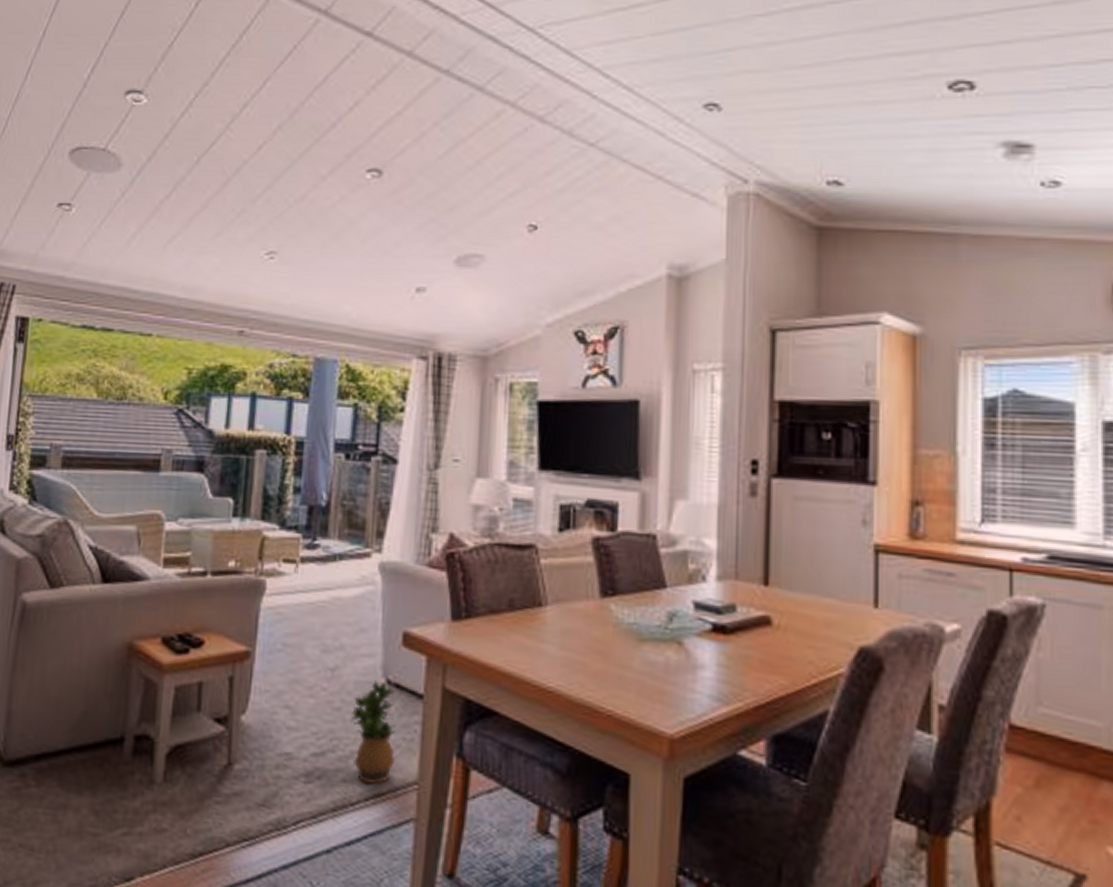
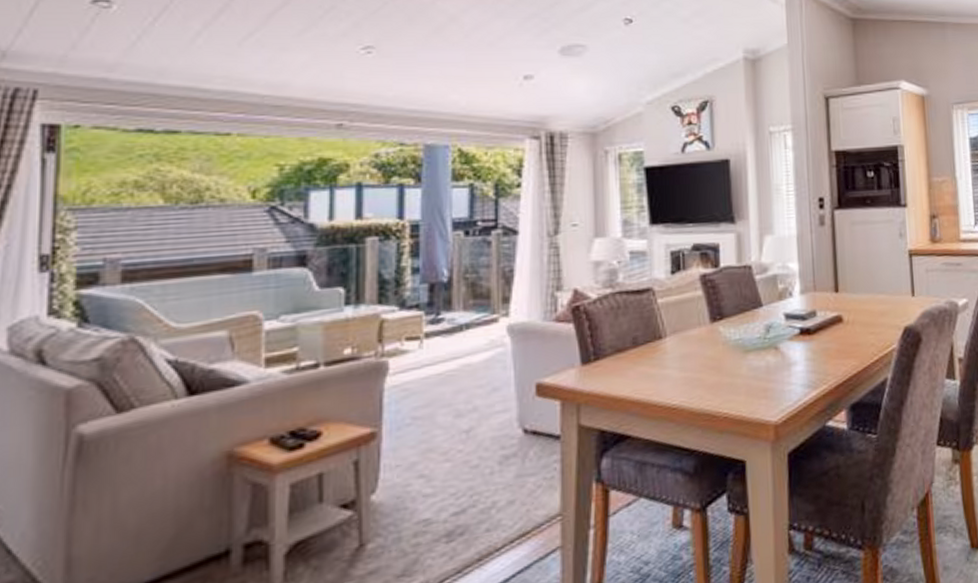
potted plant: present [352,680,396,784] -> none [491,431,537,527]

